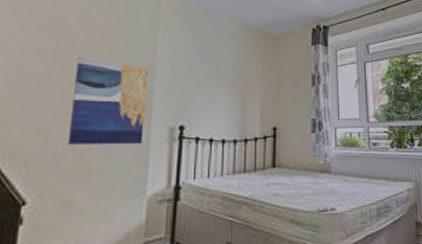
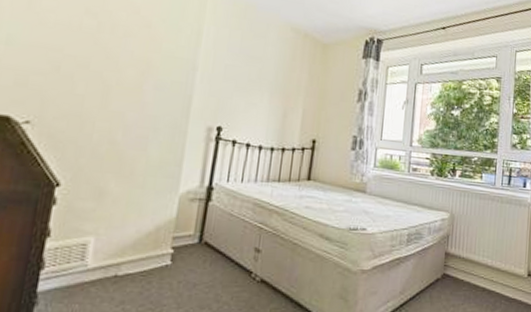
wall art: present [69,56,149,145] -> none [105,41,191,141]

